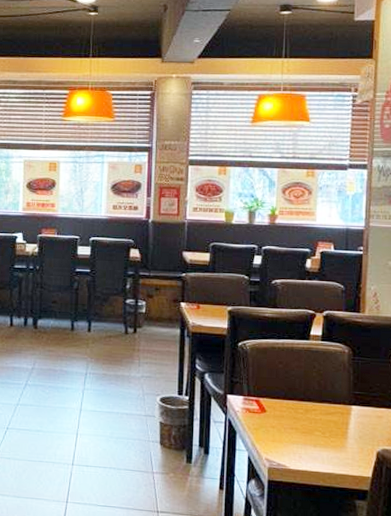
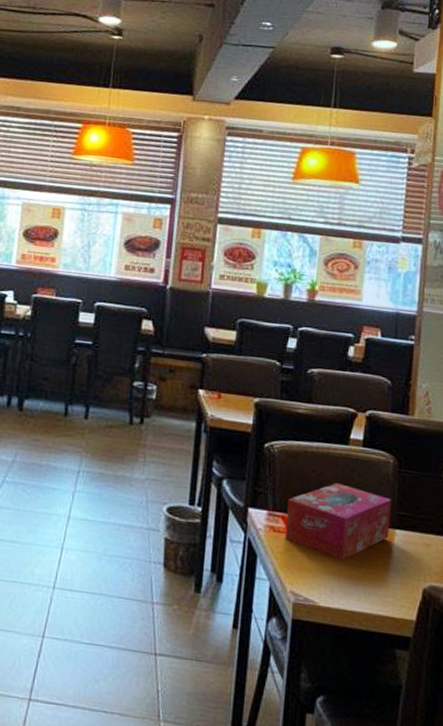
tissue box: none [258,371,347,432] -> present [284,483,391,560]

